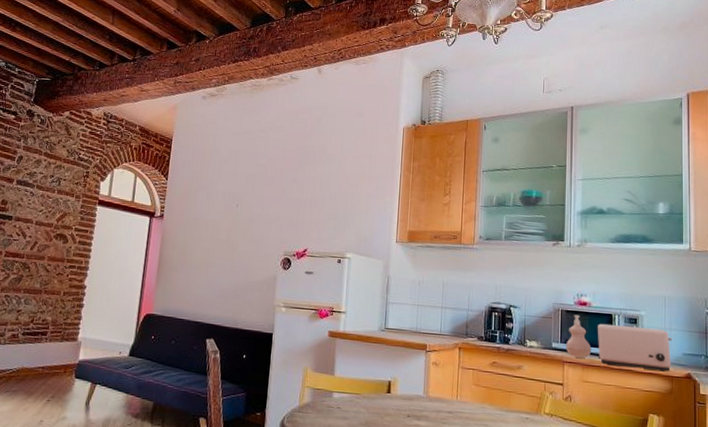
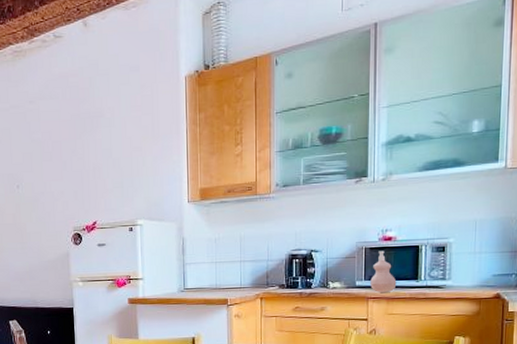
toaster: present [597,323,672,372] -> none [402,253,481,296]

